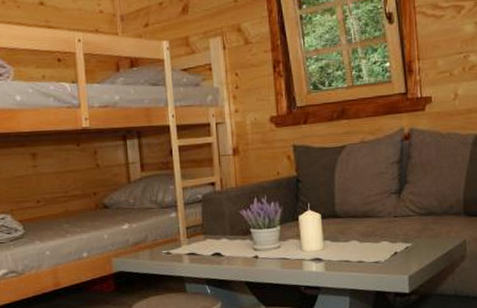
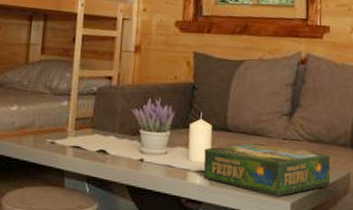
board game: none [317,224,447,272] -> present [203,142,331,196]

